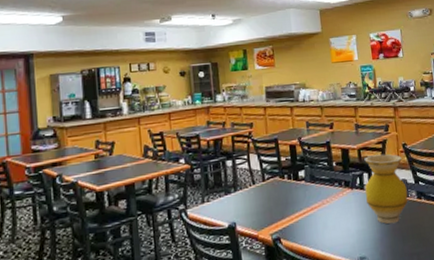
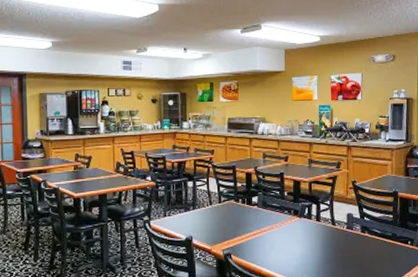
vase: present [364,154,408,224] -> none [313,189,352,253]

